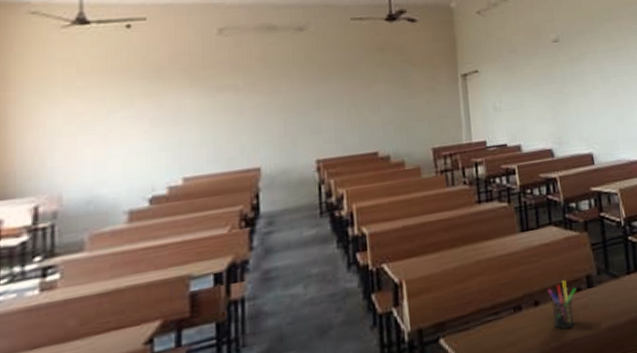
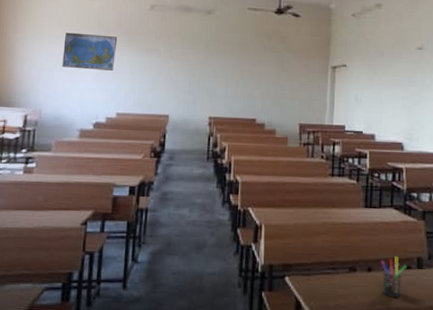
world map: none [89,75,174,129] -> present [62,32,118,71]

